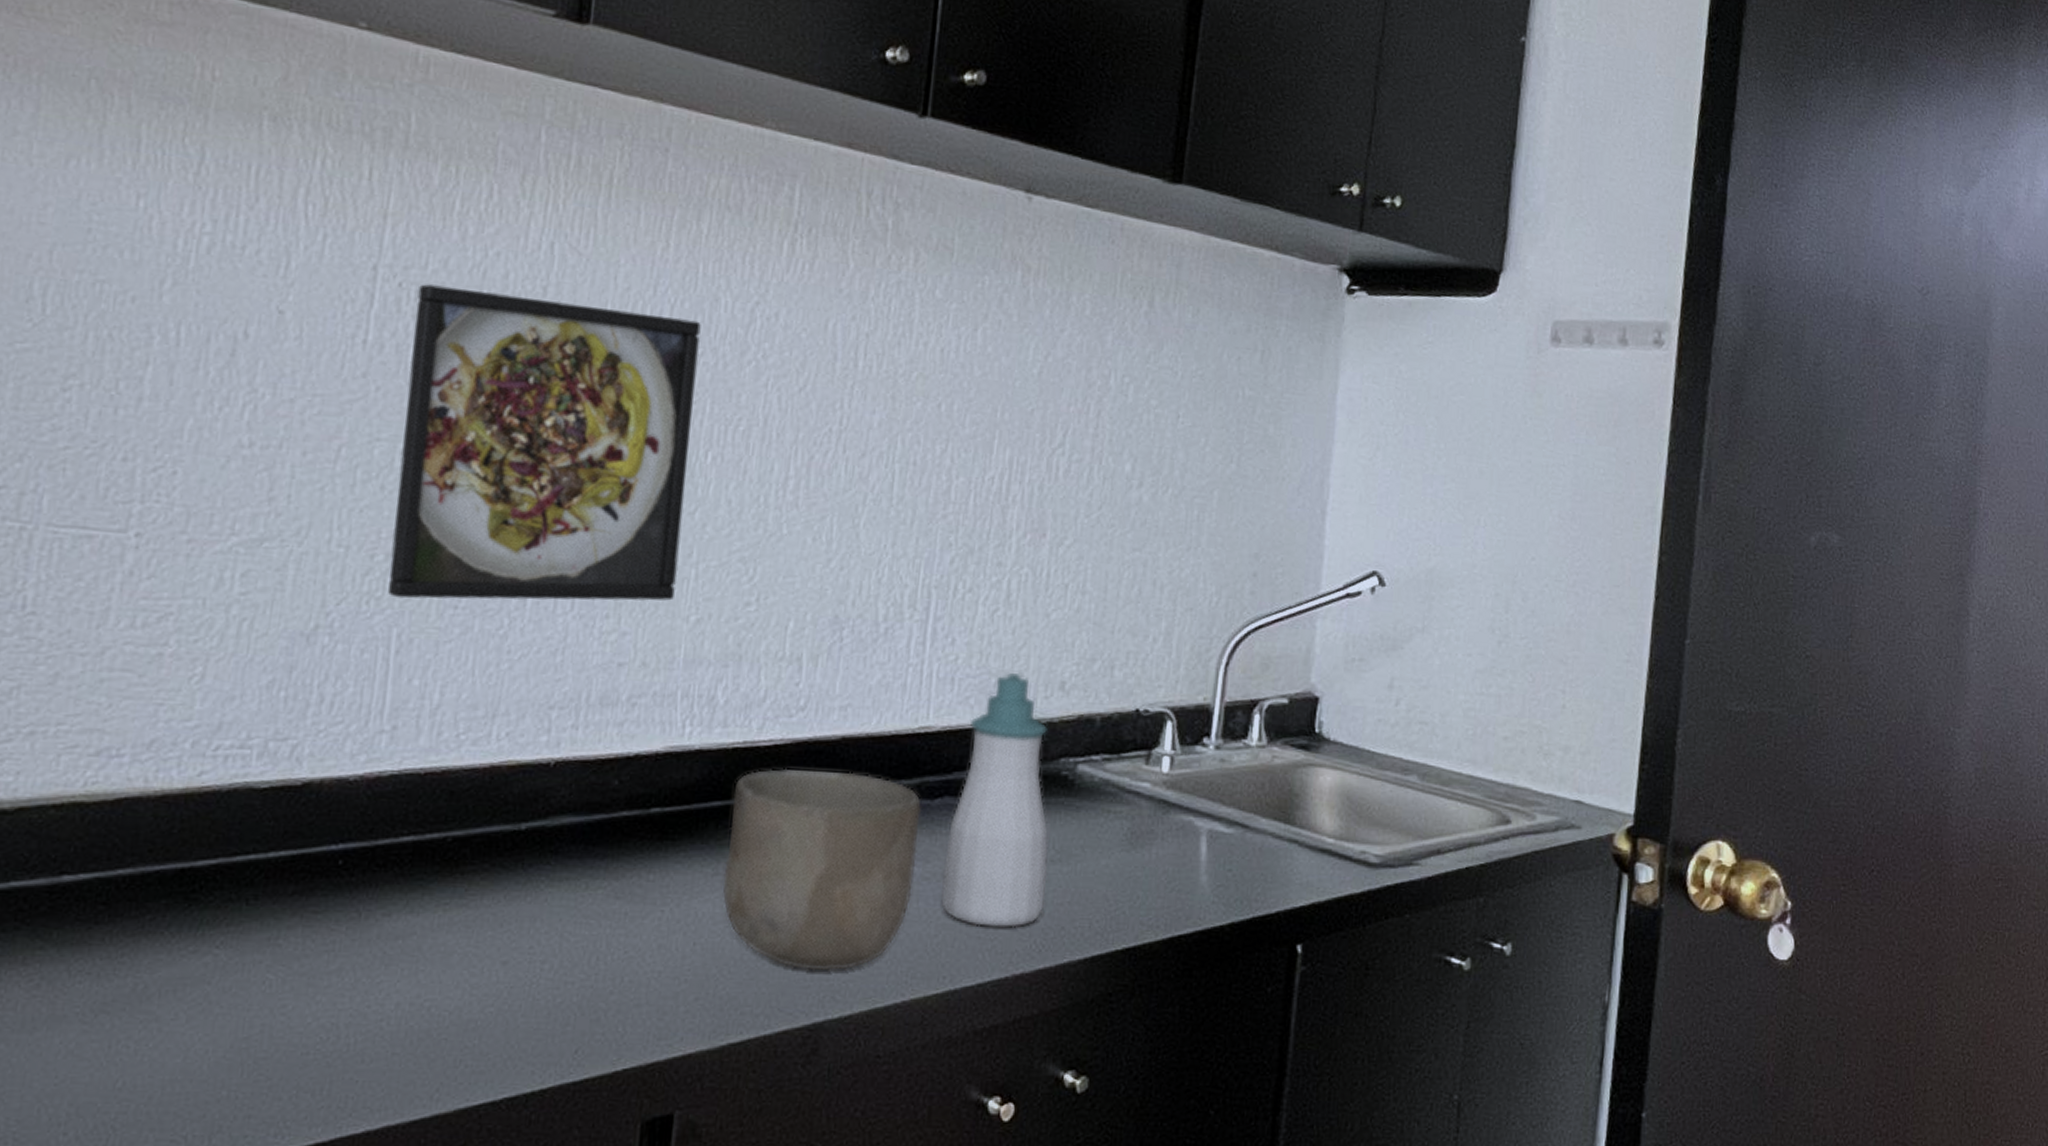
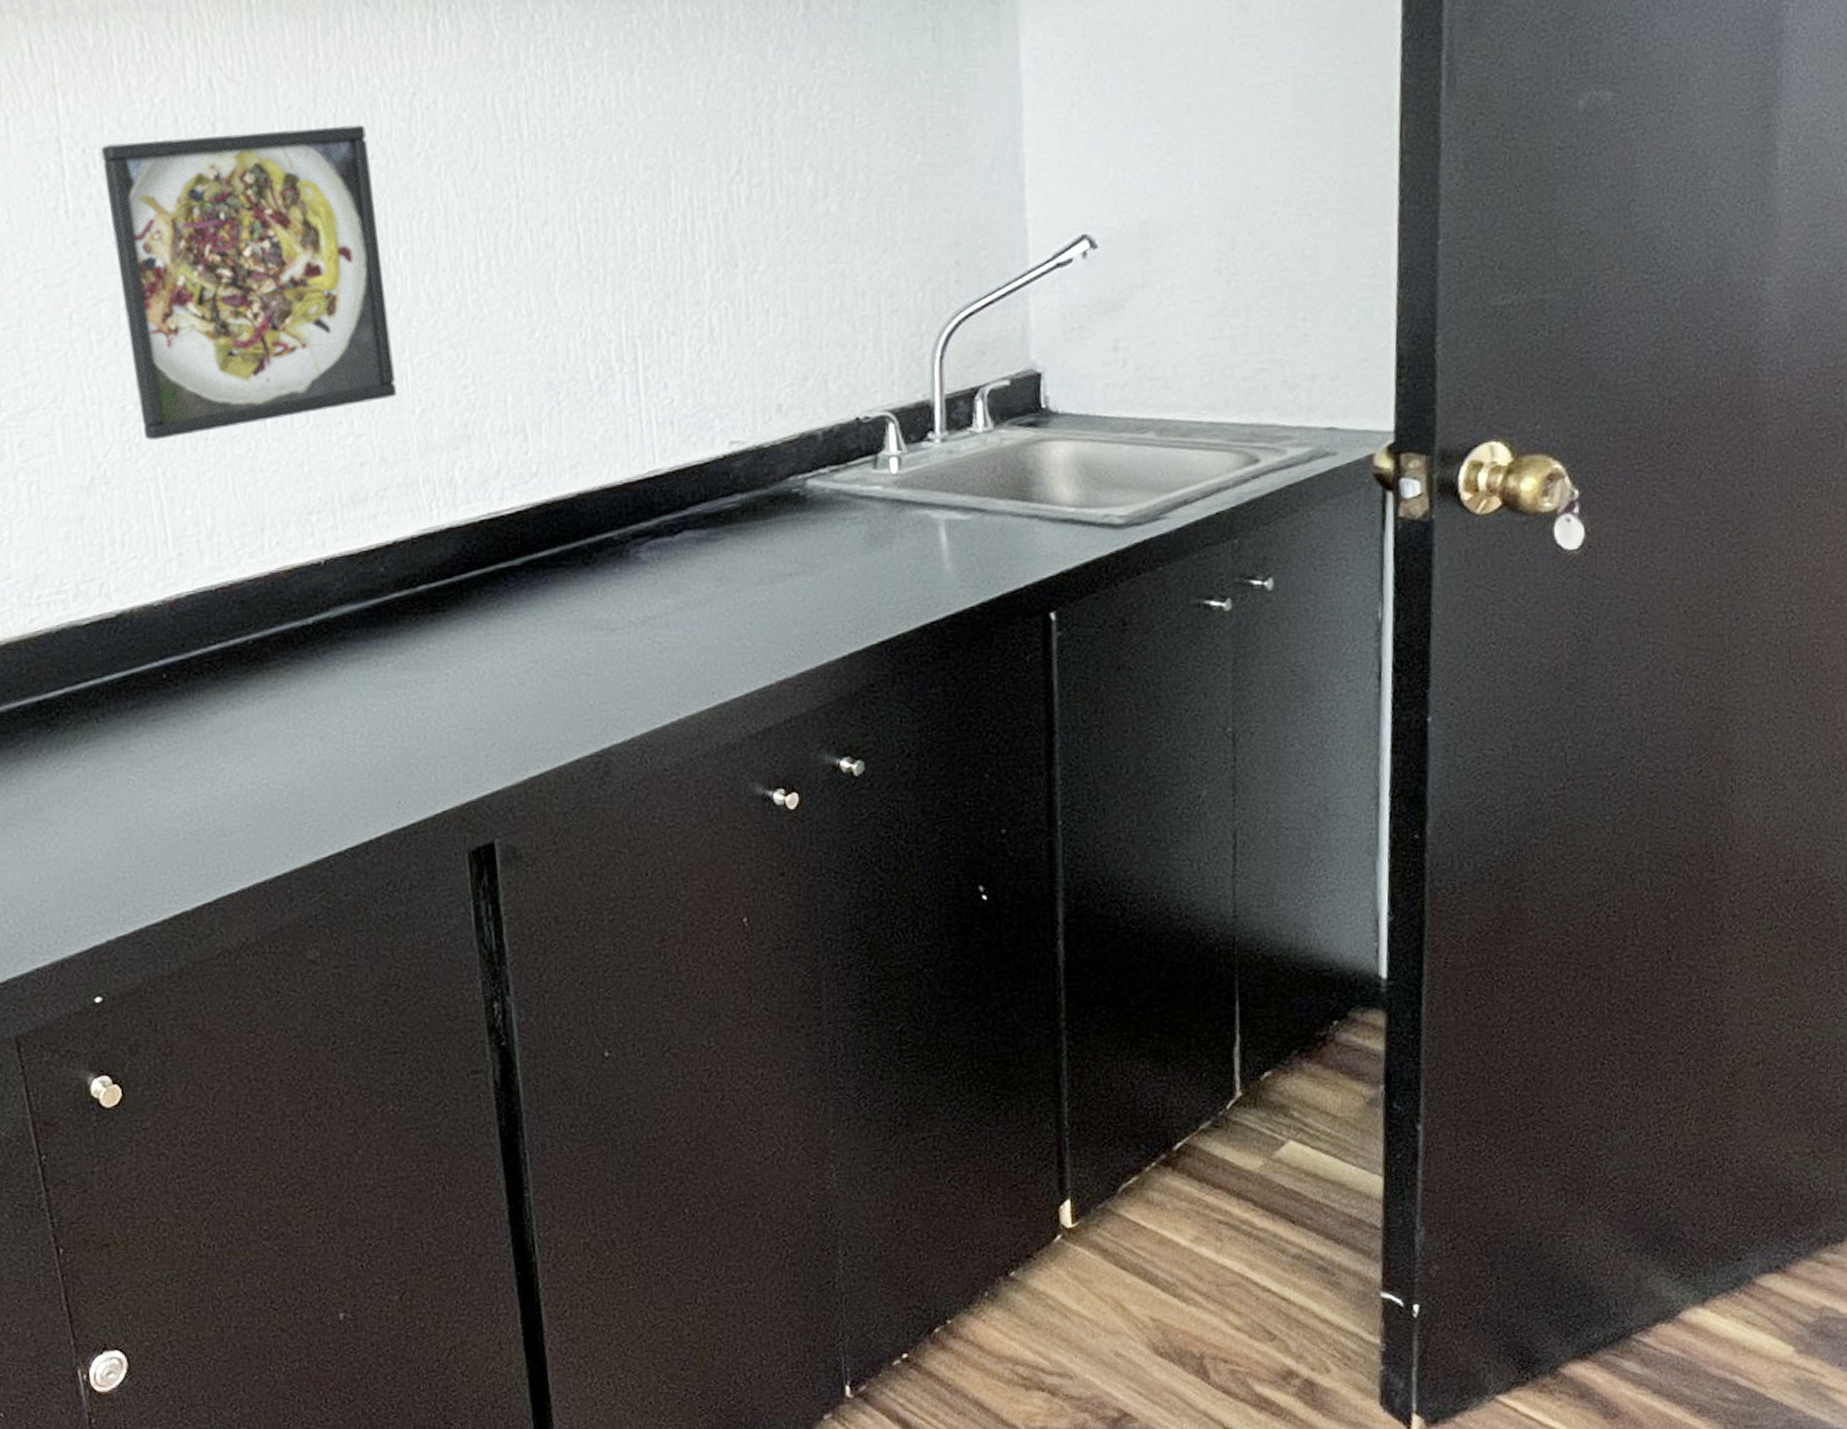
bowl: present [722,768,923,972] -> none [488,523,669,706]
soap bottle: present [940,672,1049,928] -> none [693,403,796,643]

